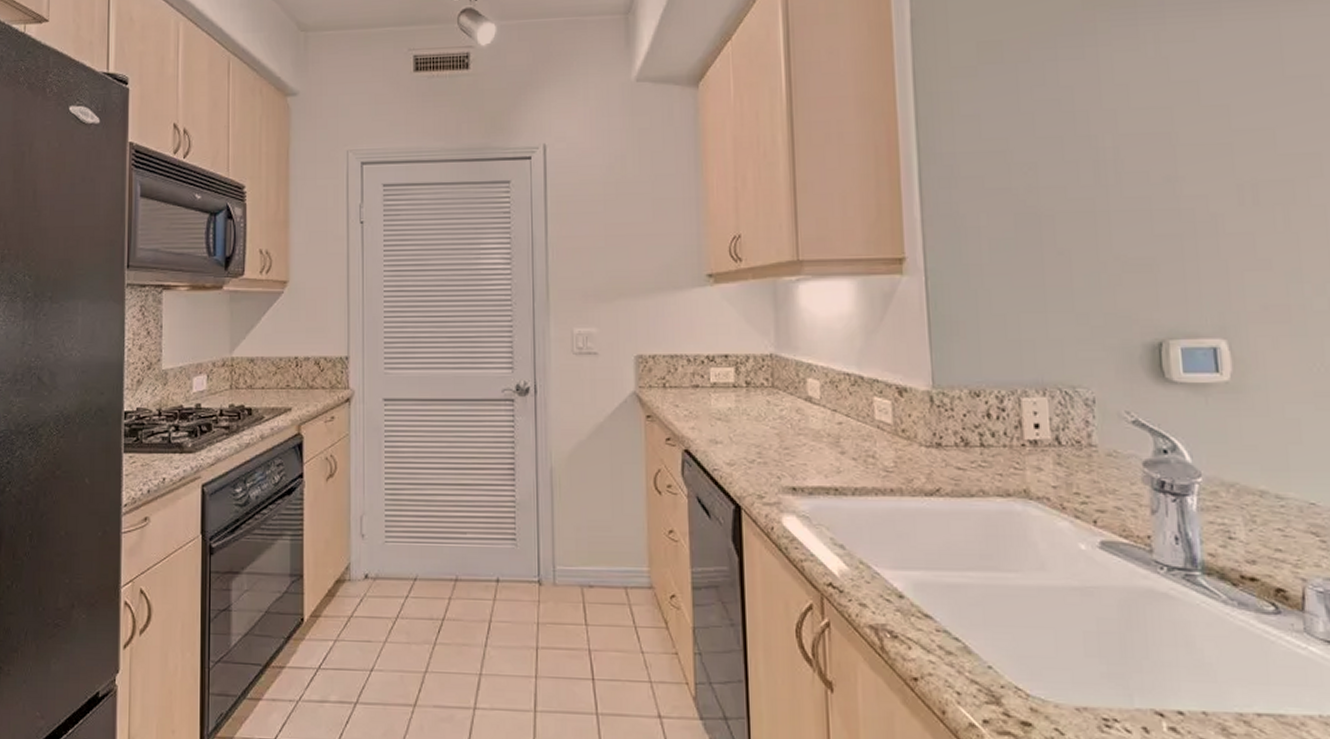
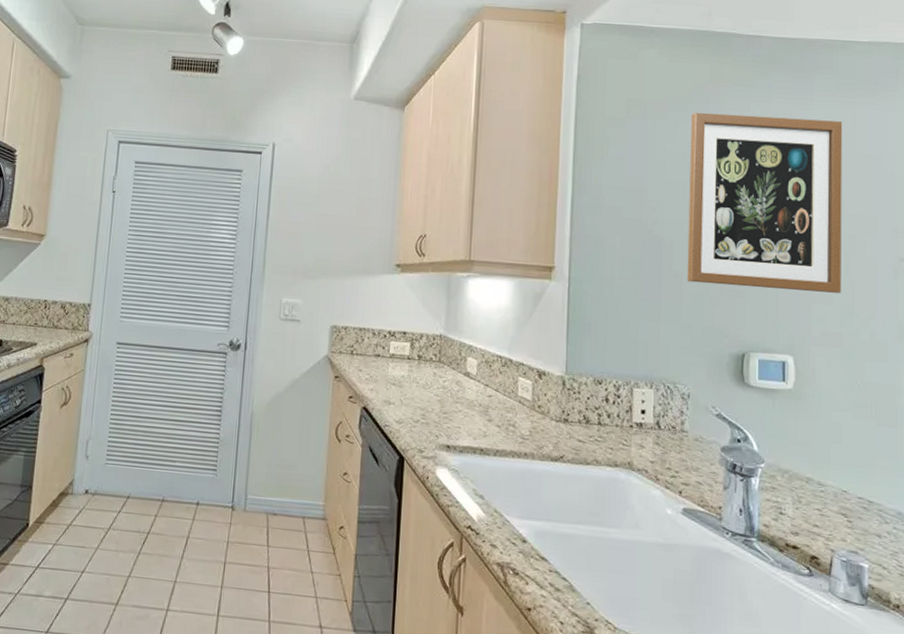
wall art: none [1062,37,1283,260] -> present [687,112,843,293]

